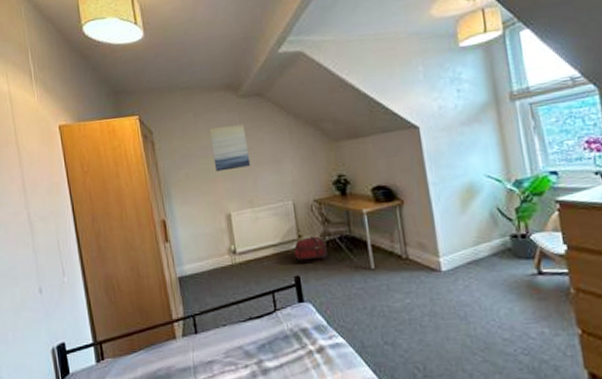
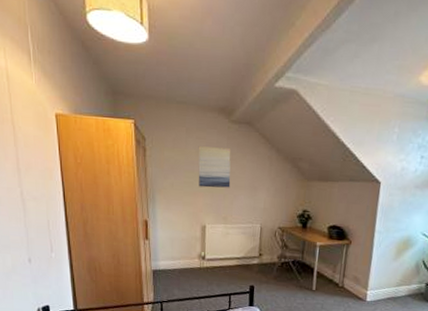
backpack: present [291,236,327,263] -> none [251,256,281,277]

